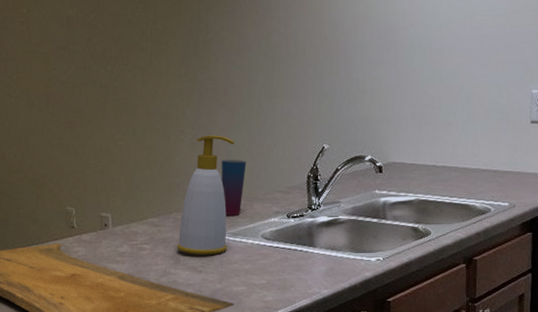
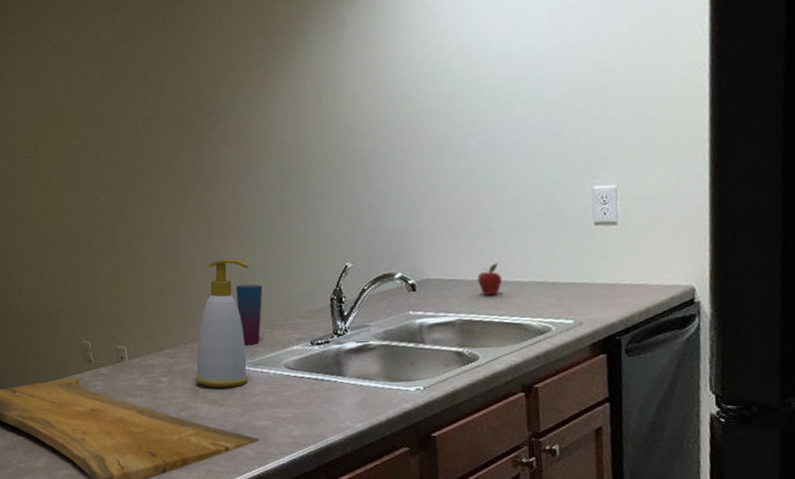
fruit: none [434,150,454,179] -> present [477,262,502,296]

